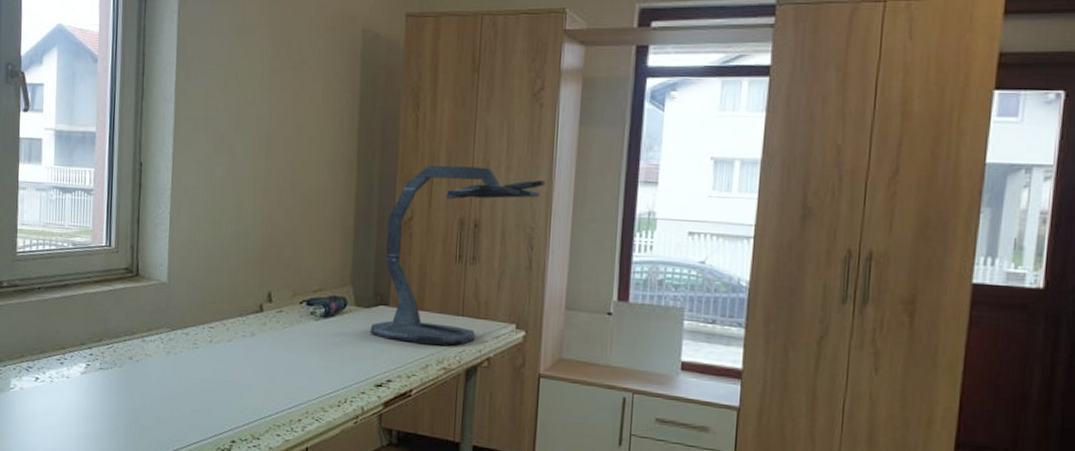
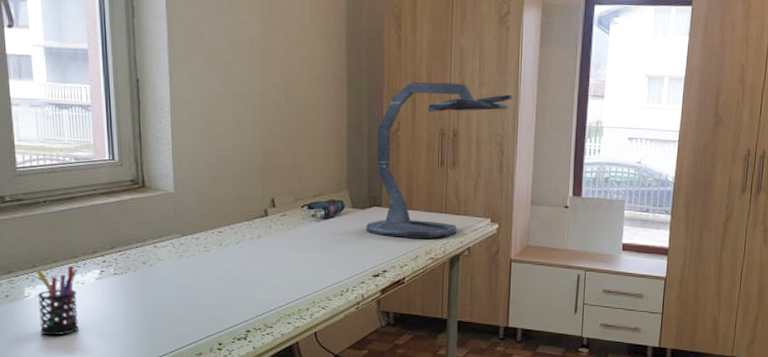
pen holder: none [22,358,63,433] -> present [36,266,80,336]

